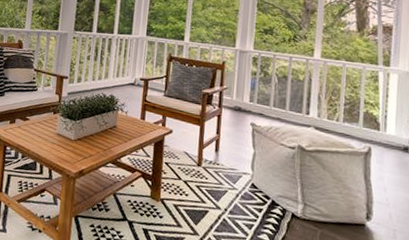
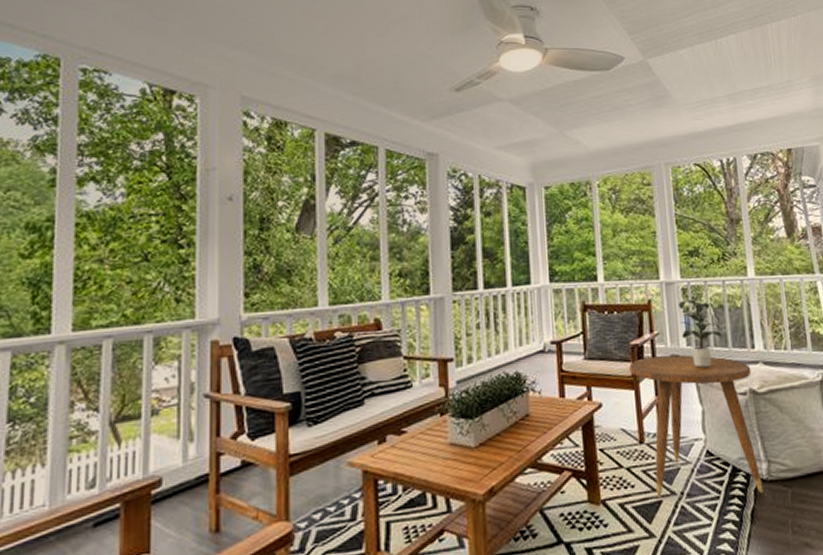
side table: none [199,104,303,227] -> present [629,355,764,497]
potted plant: none [246,66,283,122] -> present [679,300,723,368]

